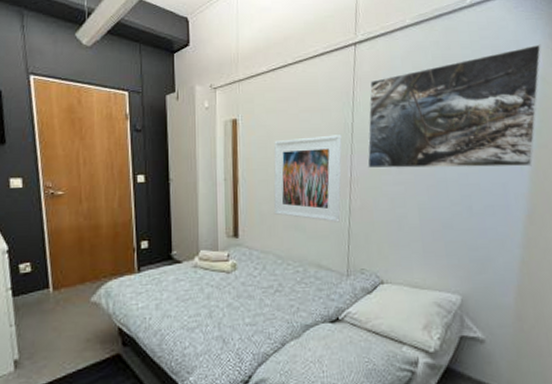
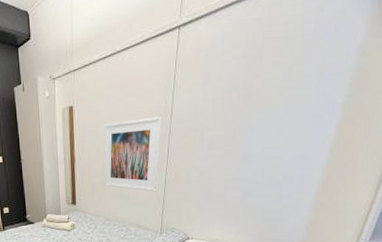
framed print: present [367,44,542,169] -> none [183,13,368,146]

